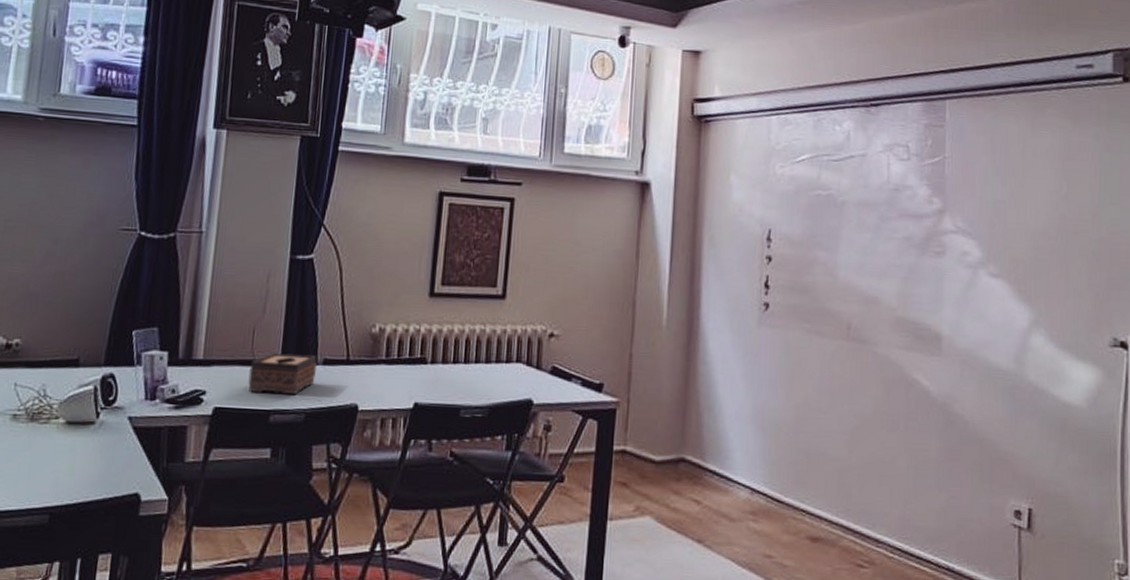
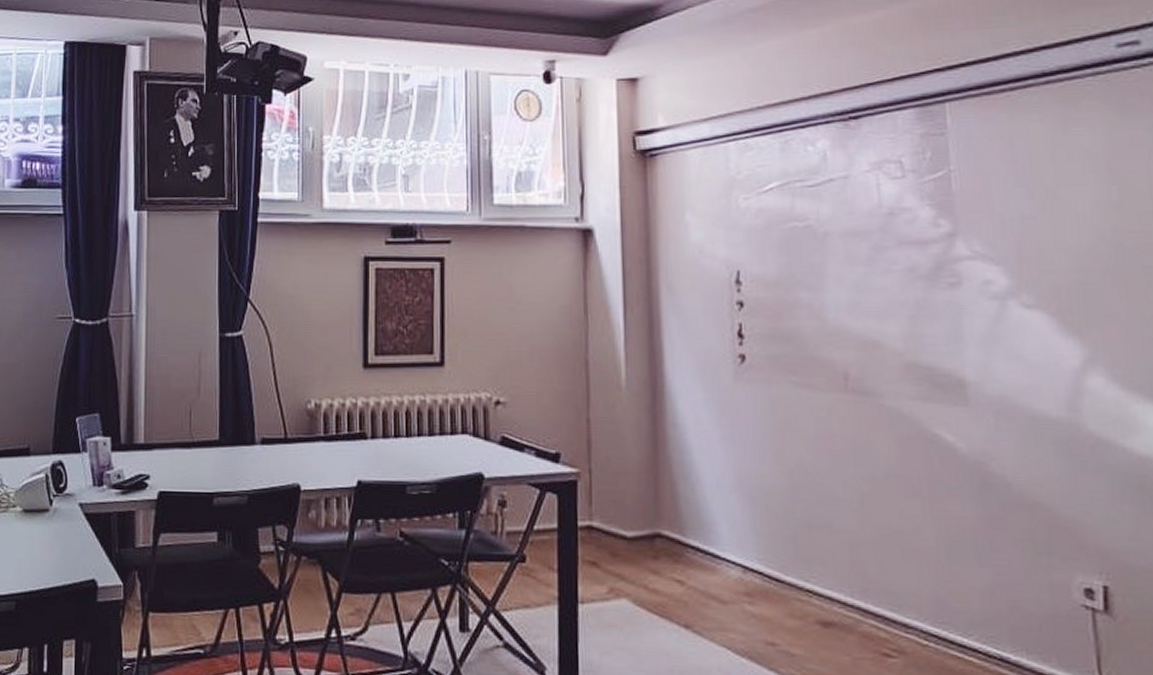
tissue box: present [248,353,317,394] -> none [189,434,255,476]

